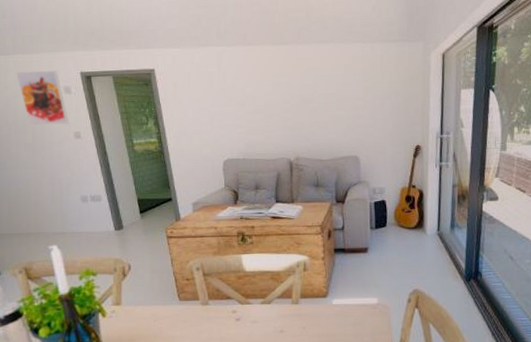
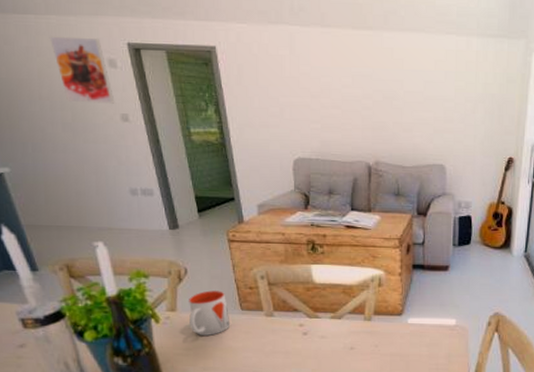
mug: none [132,283,170,326] -> present [189,290,231,336]

